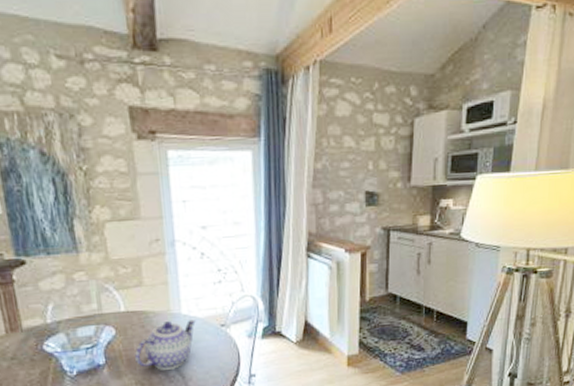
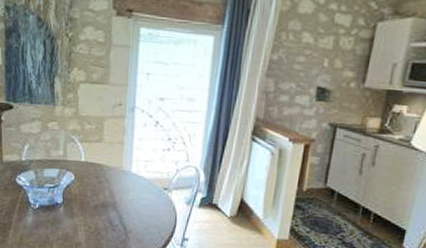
teapot: present [135,319,197,370] -> none [87,176,144,220]

